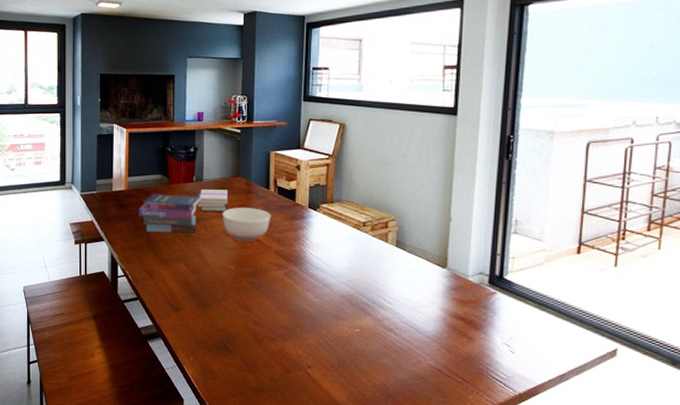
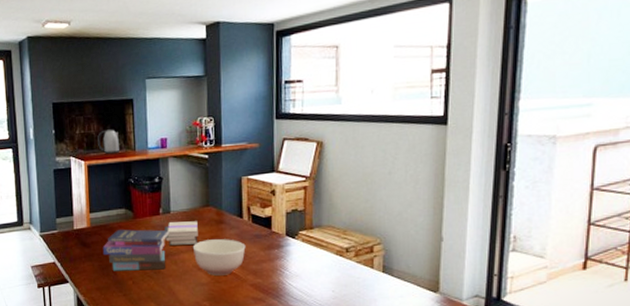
kettle: none [140,101,159,124] -> present [97,129,119,155]

